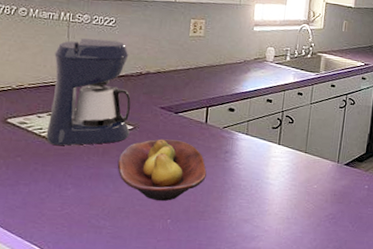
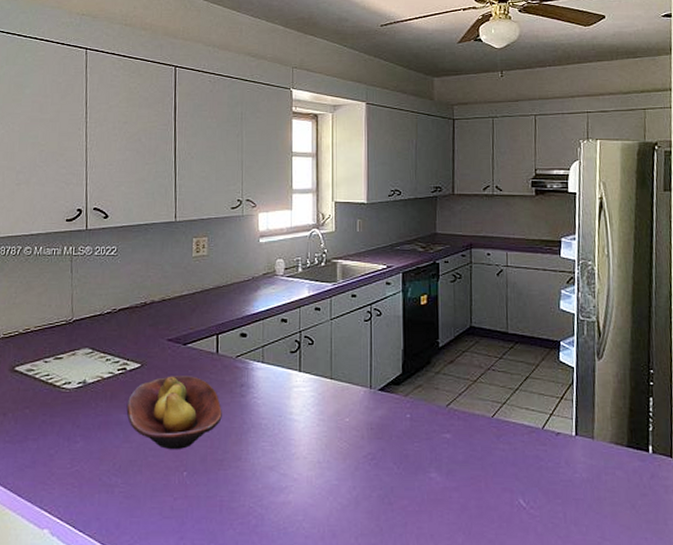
coffee maker: present [46,38,131,146] -> none [53,270,138,392]

